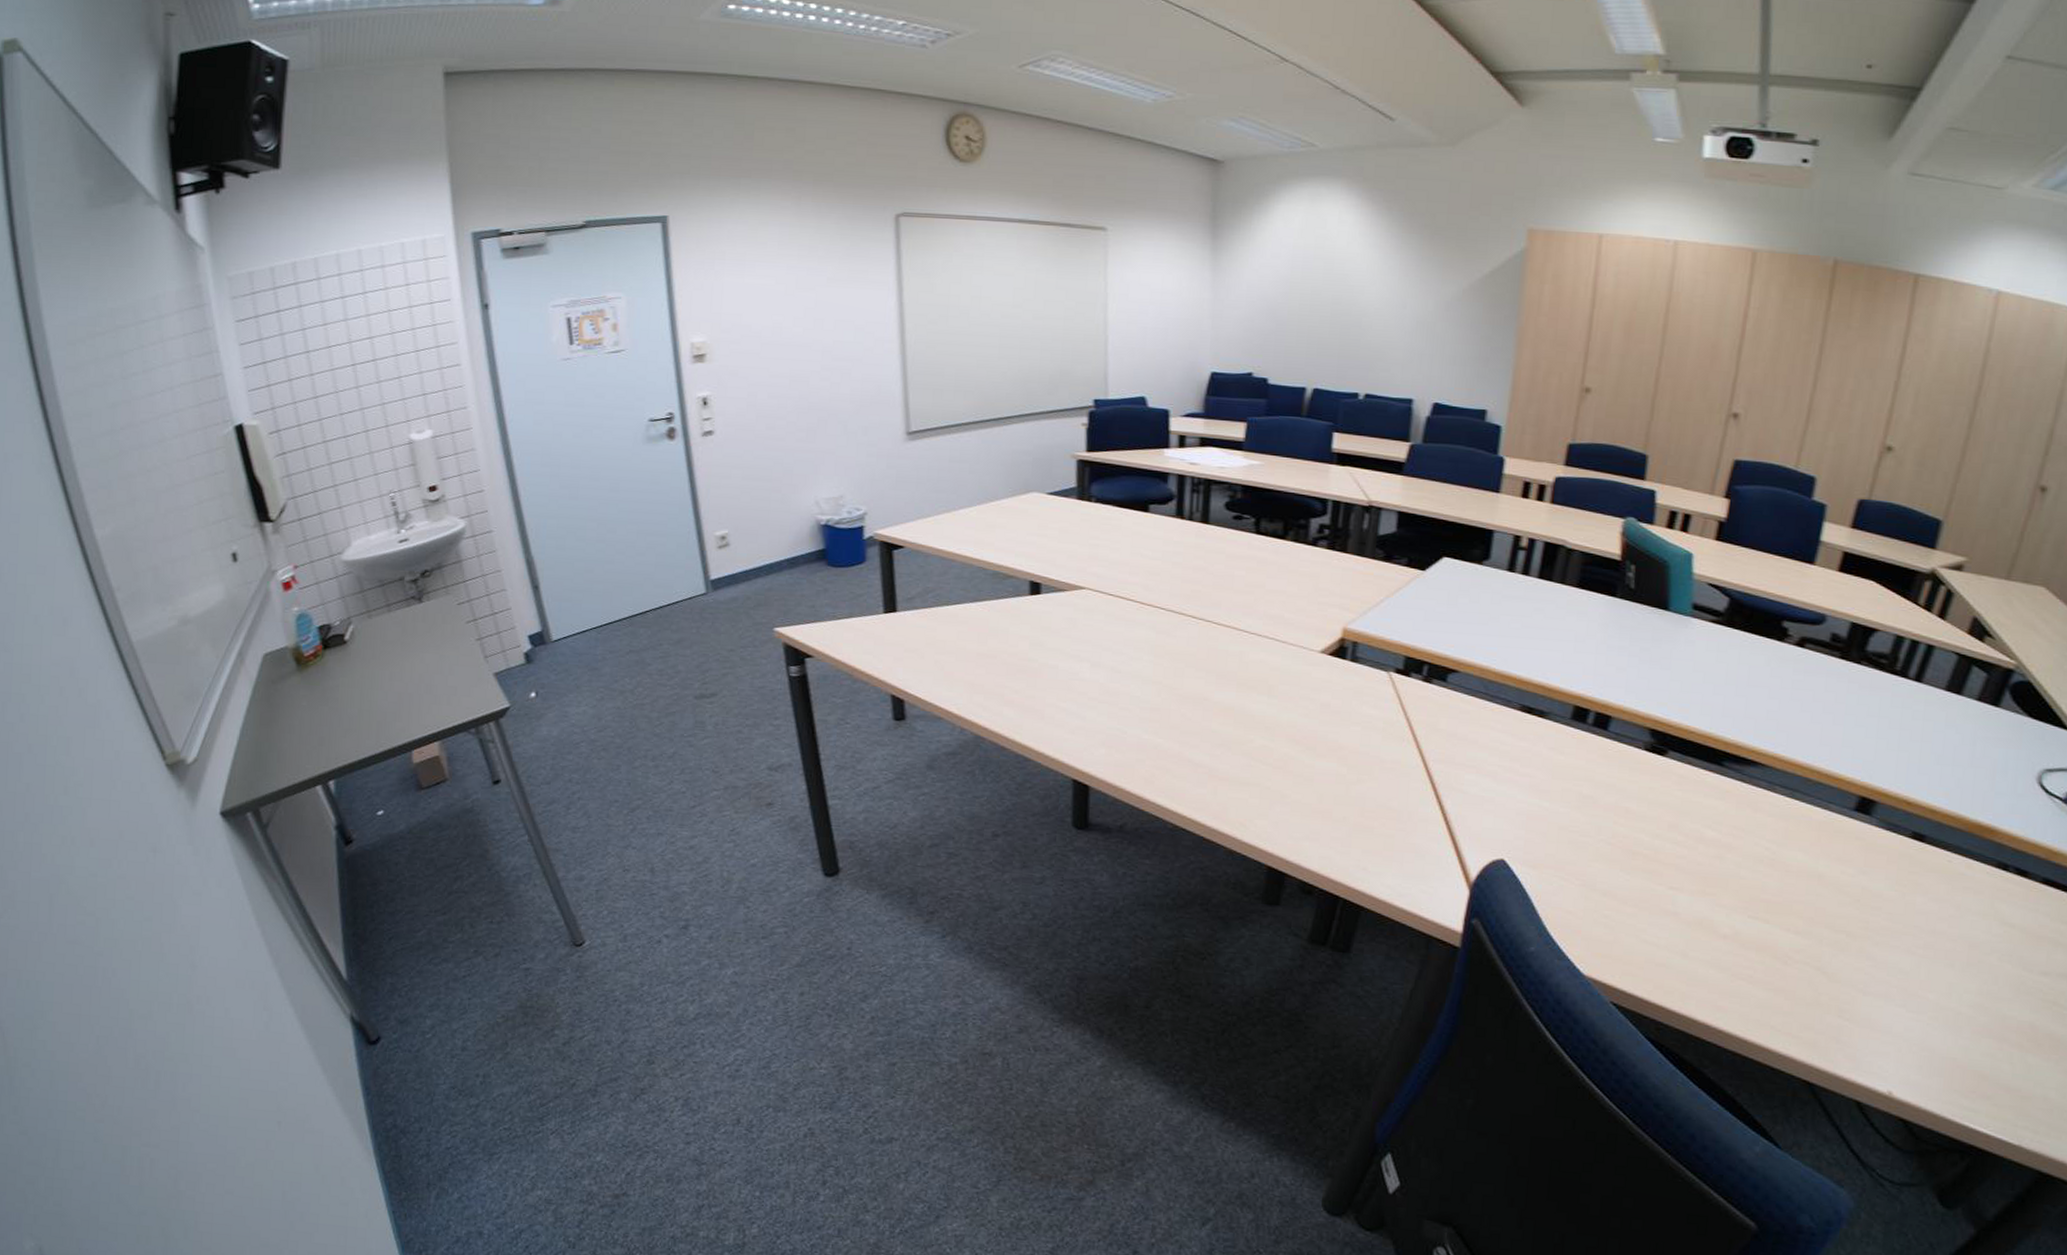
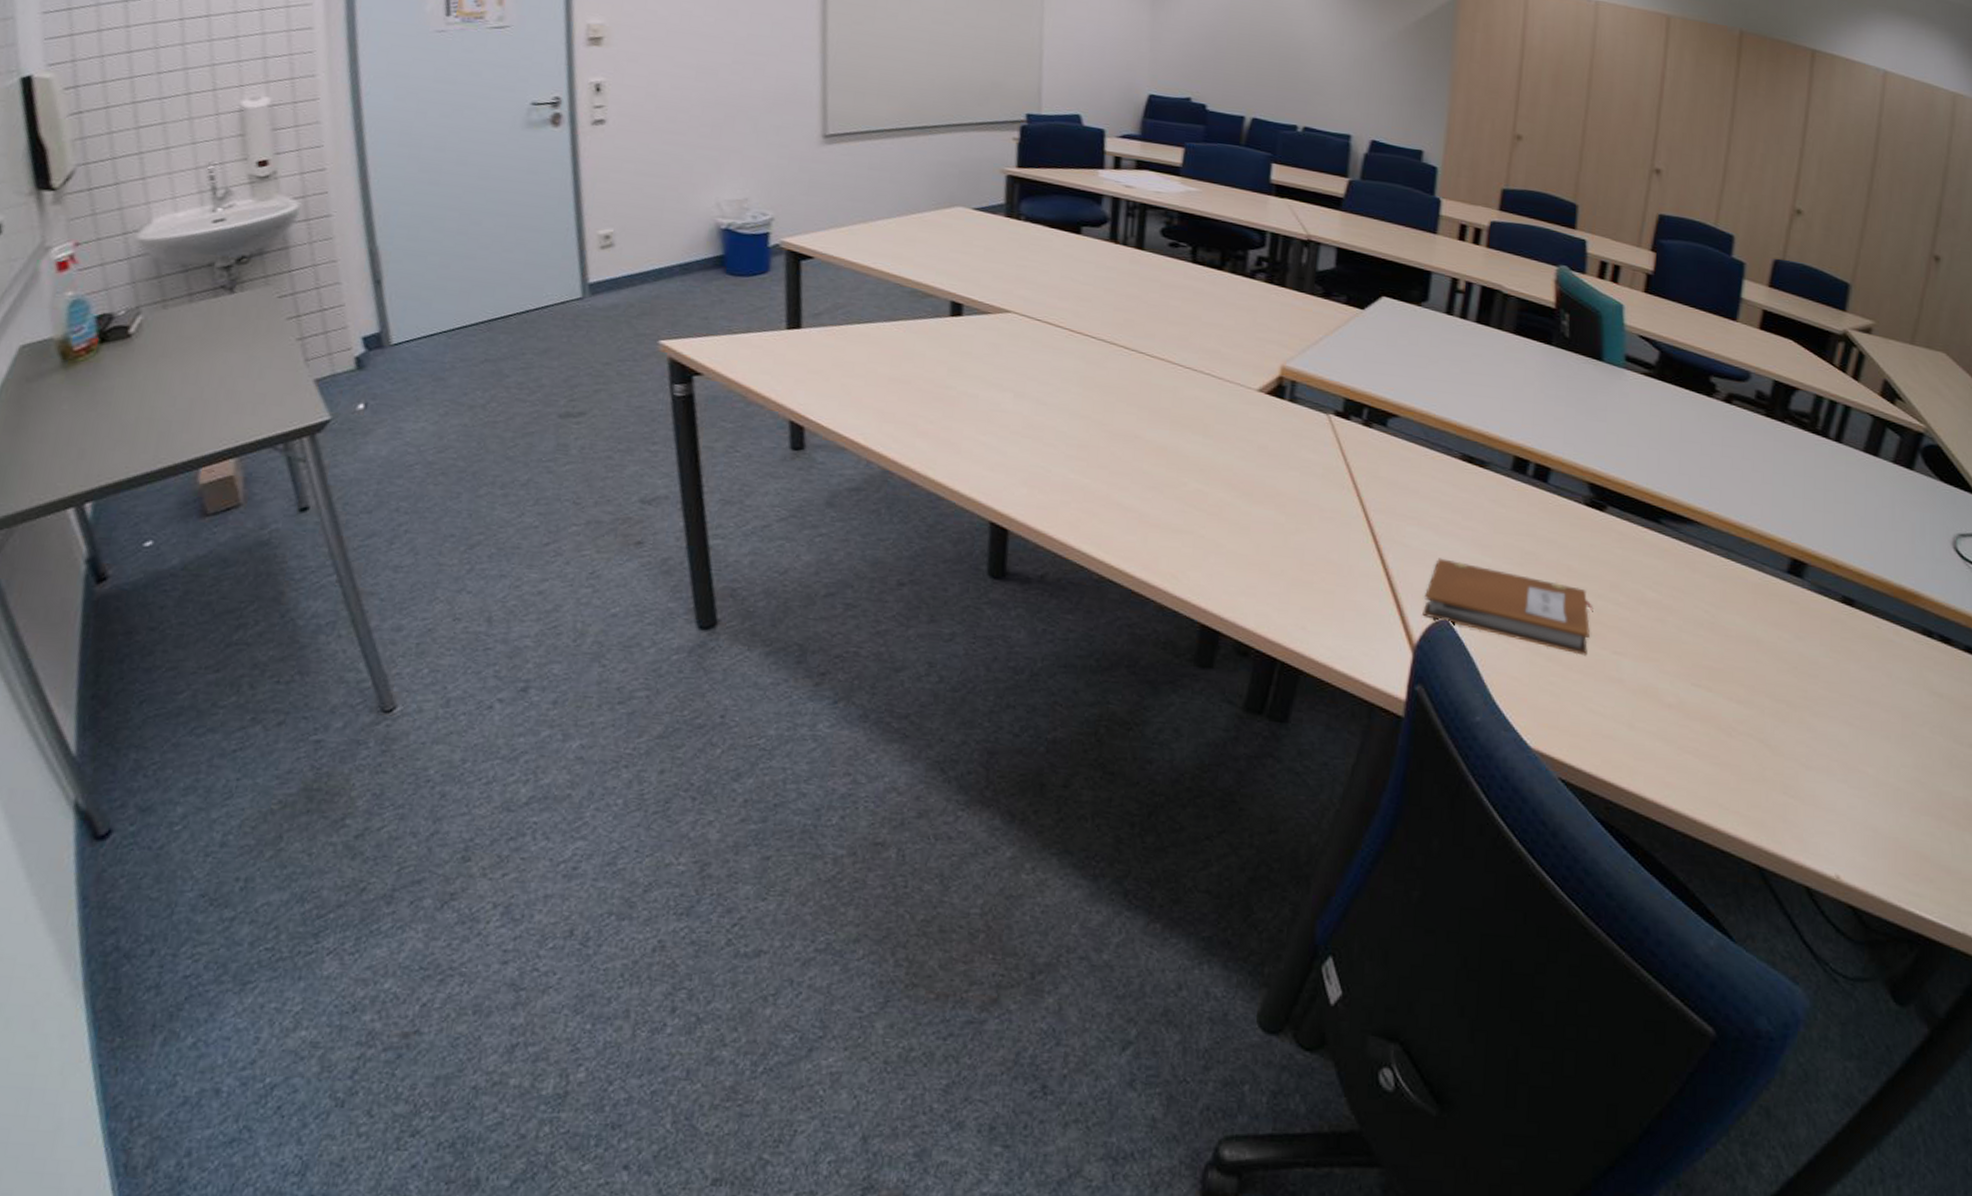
notebook: none [1479,803,1651,891] -> present [1422,558,1593,656]

